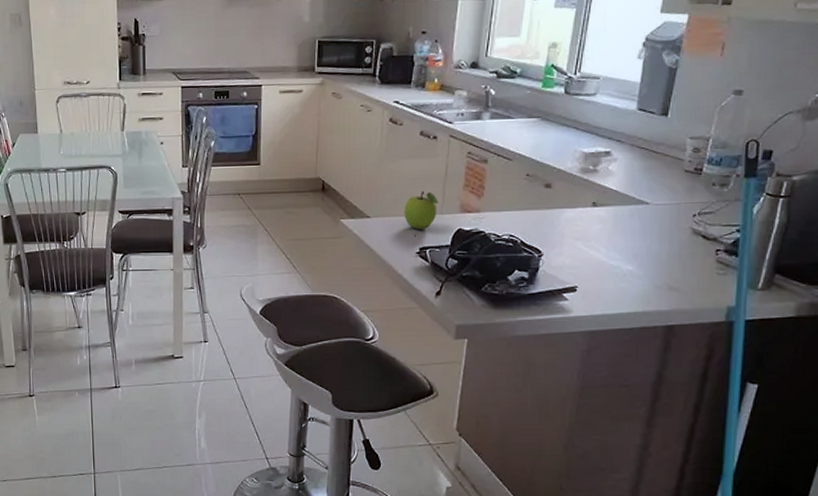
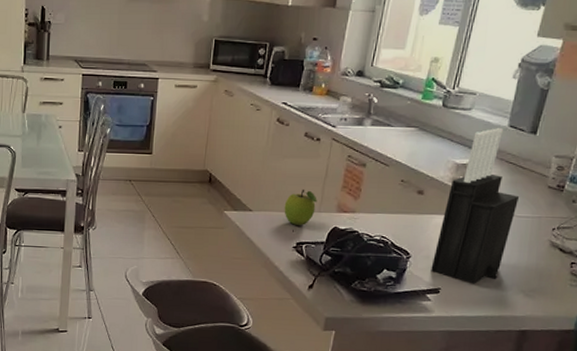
knife block: none [565,111,655,280] -> present [431,127,520,284]

